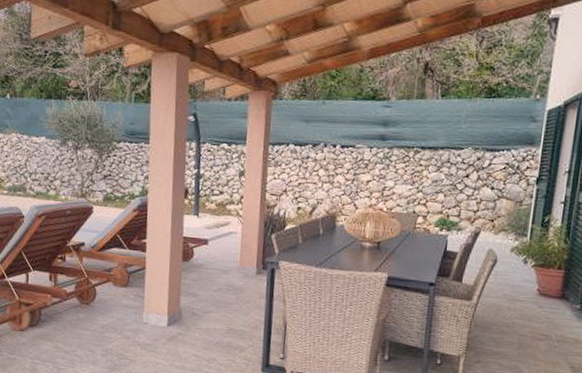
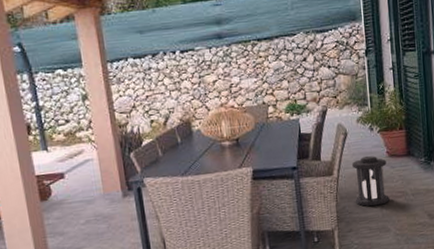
lantern: none [490,289,535,344] -> present [351,156,390,207]

